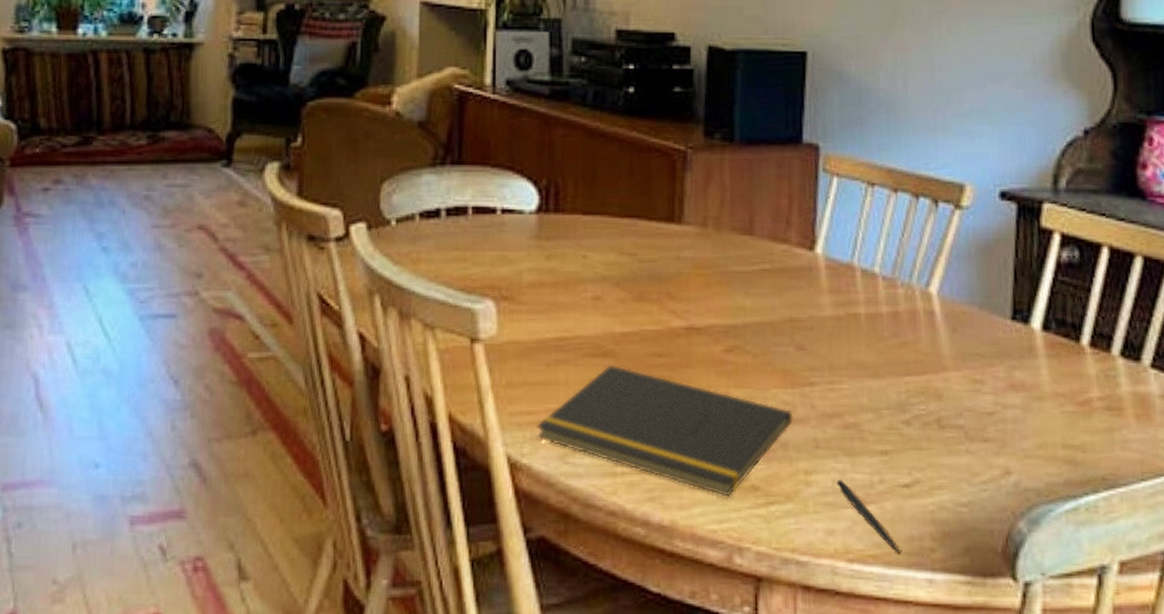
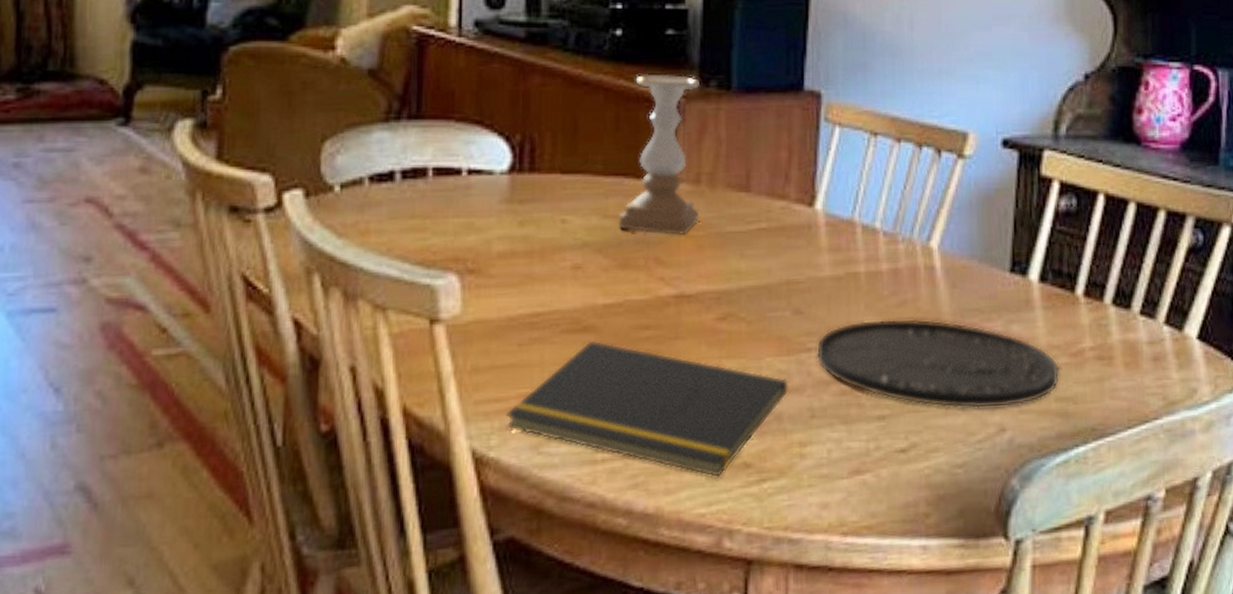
candle holder: none [632,126,707,272] -> present [617,73,700,235]
plate: none [819,358,1067,450] -> present [816,318,1060,409]
pen: present [836,479,901,554] -> none [832,449,896,522]

